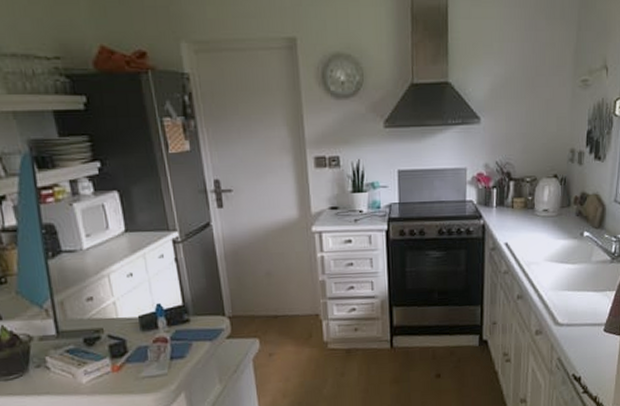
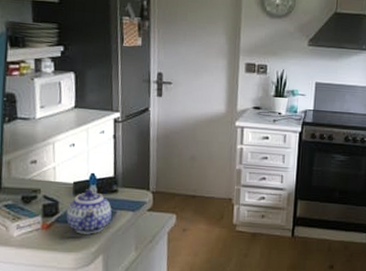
teapot: none [136,322,188,372] -> present [66,189,112,234]

